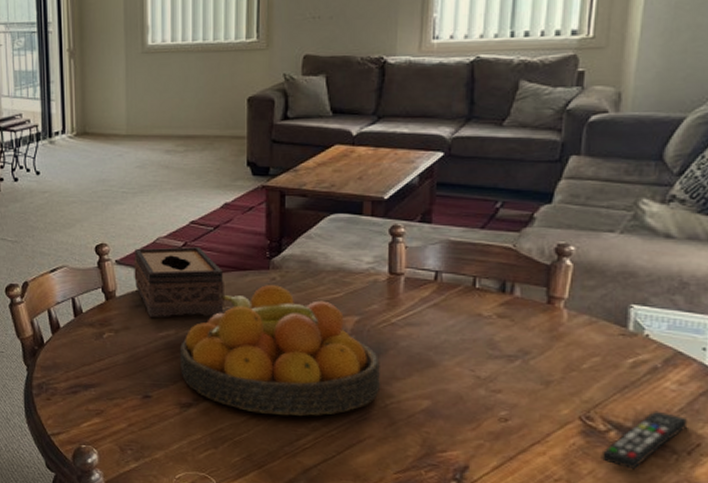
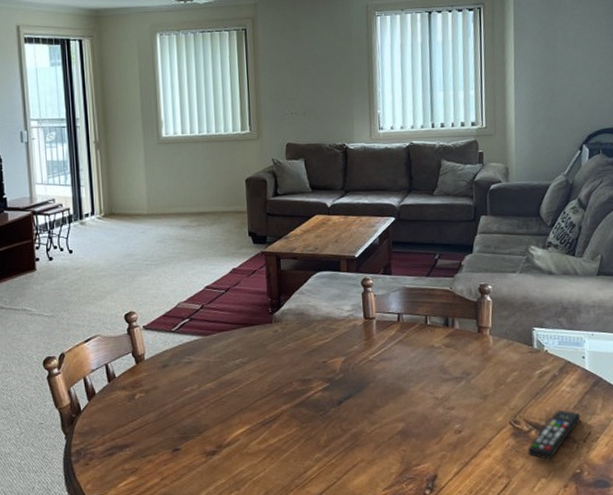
tissue box: present [134,247,224,317] -> none [159,308,238,375]
fruit bowl: present [179,285,381,416] -> none [202,336,366,453]

